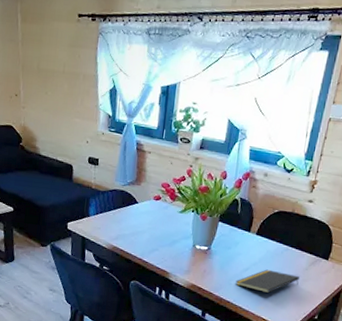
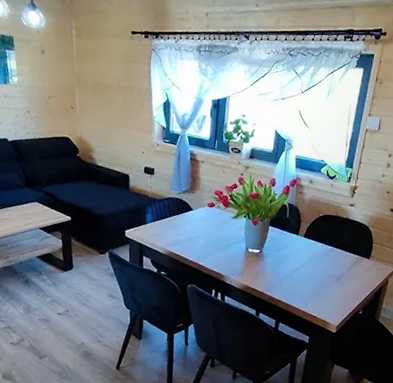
notepad: present [235,269,299,294] -> none [286,269,344,292]

